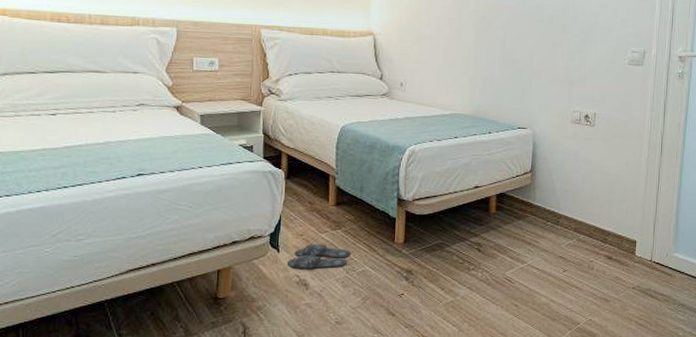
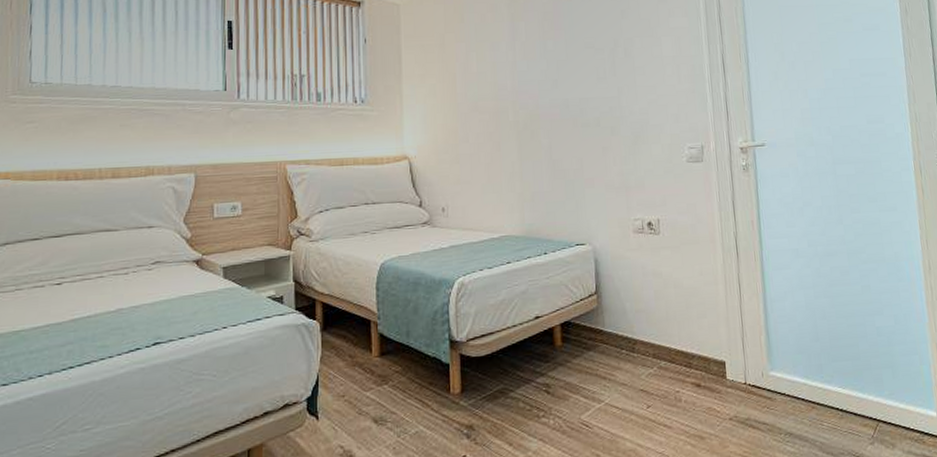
slippers: present [288,243,350,270] -> none [329,404,400,439]

